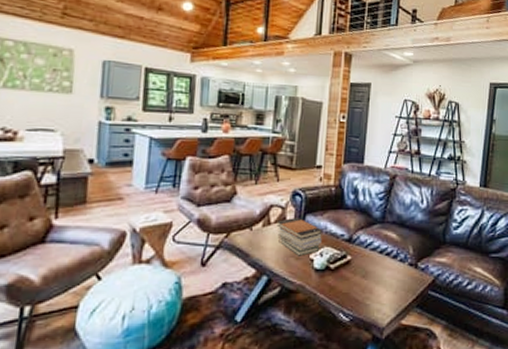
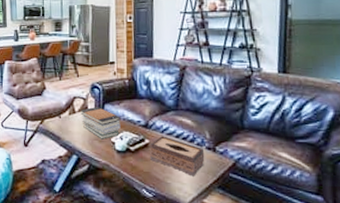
tissue box: none [350,251,407,296] -> present [149,136,205,177]

